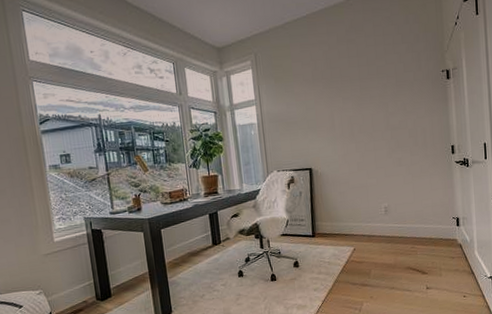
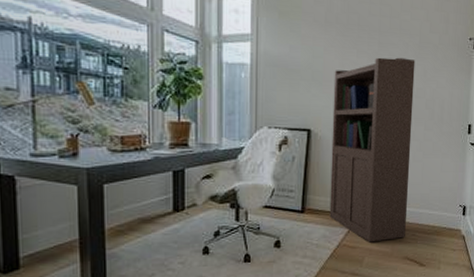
bookcase: none [325,97,405,257] -> present [329,57,416,243]

